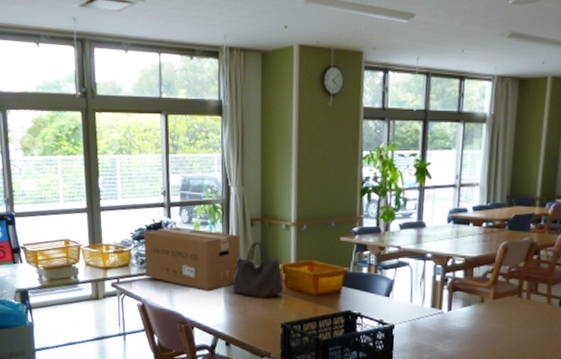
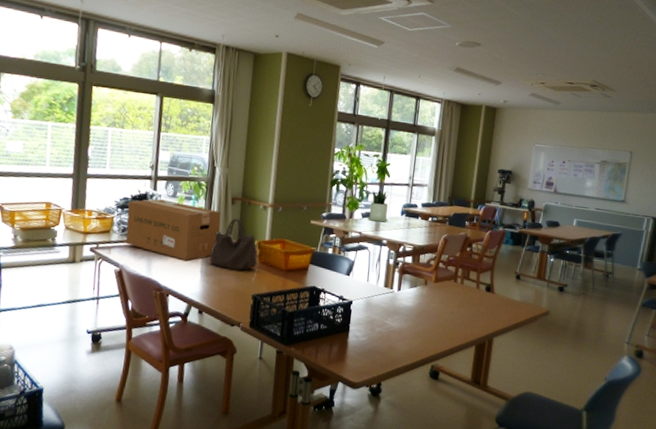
planter: none [406,195,432,233] -> present [367,190,389,223]

